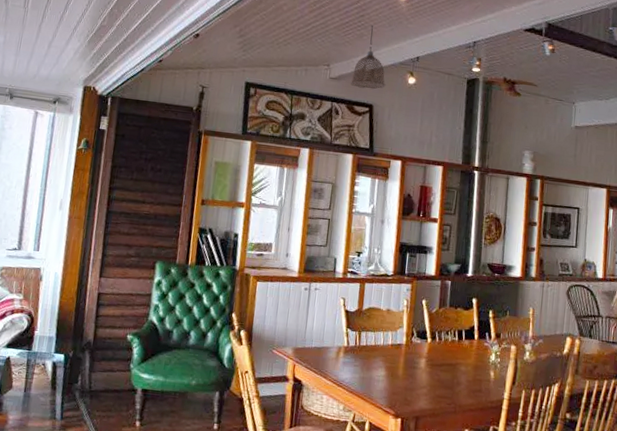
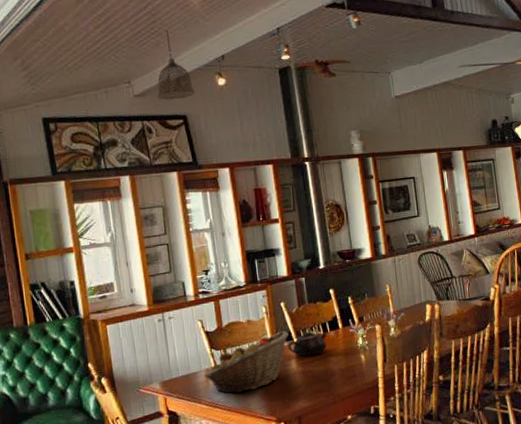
fruit basket: none [336,327,424,378] -> present [205,330,289,394]
teapot: none [420,334,461,359] -> present [287,331,327,356]

